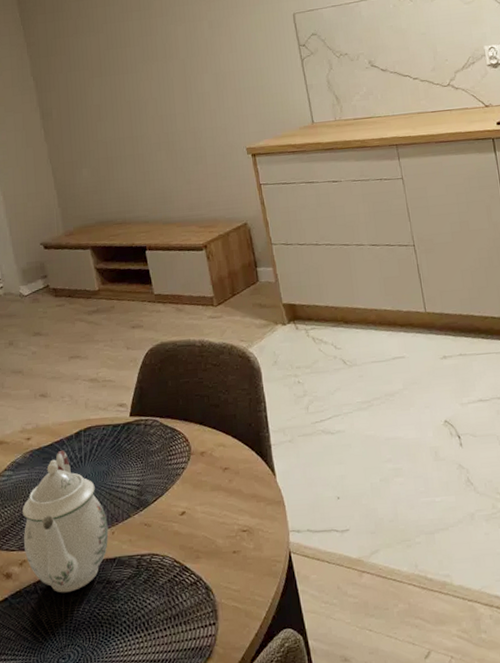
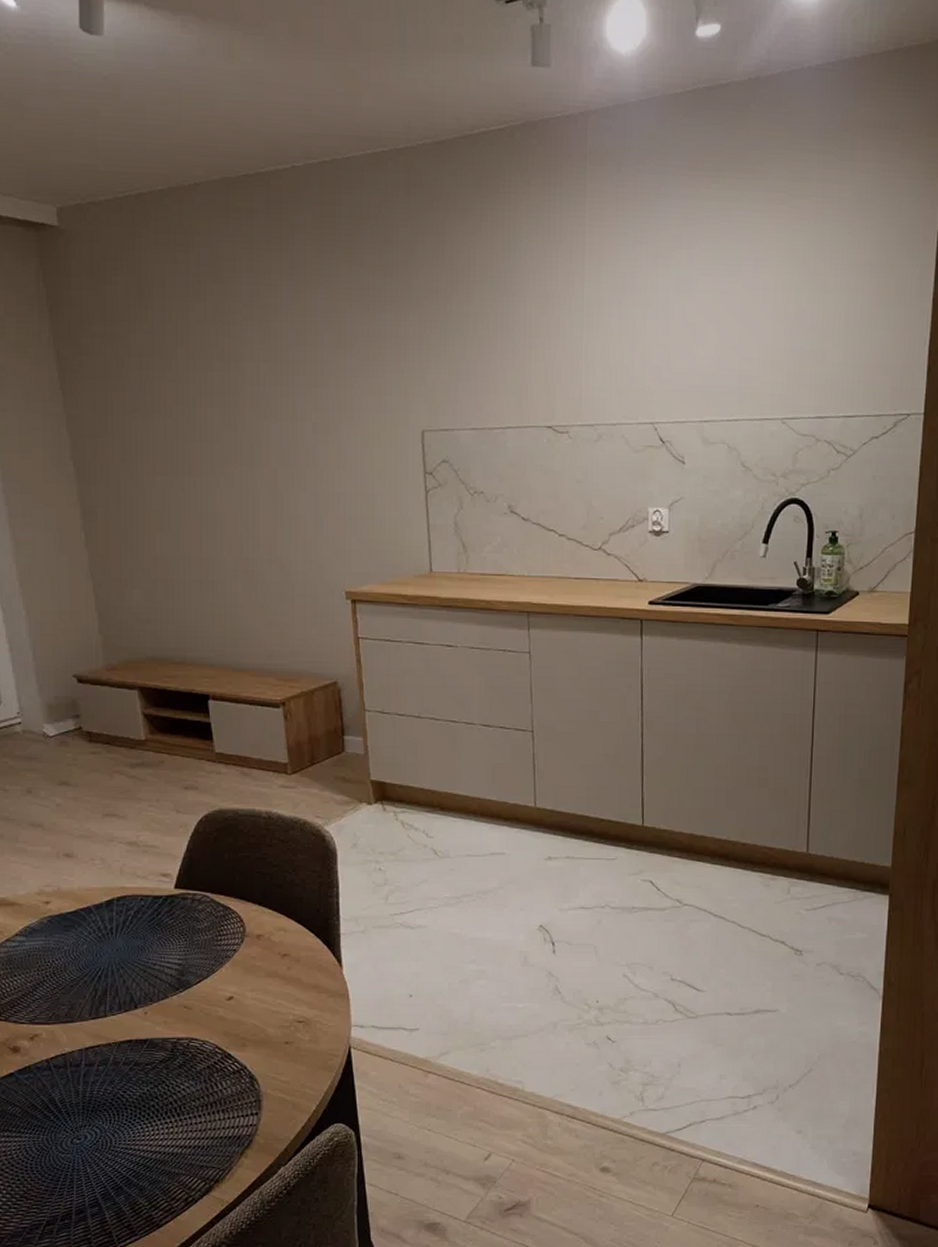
teapot: present [22,450,109,593] -> none [35,918,140,1072]

